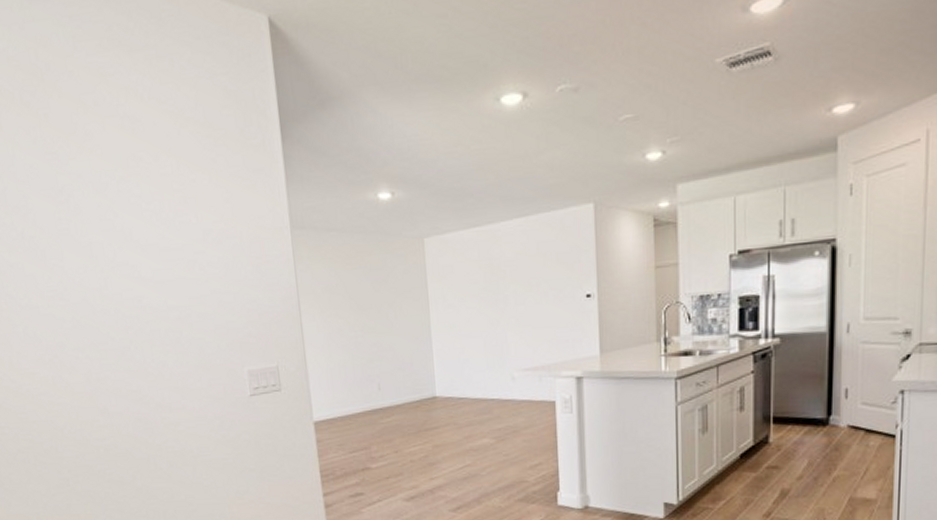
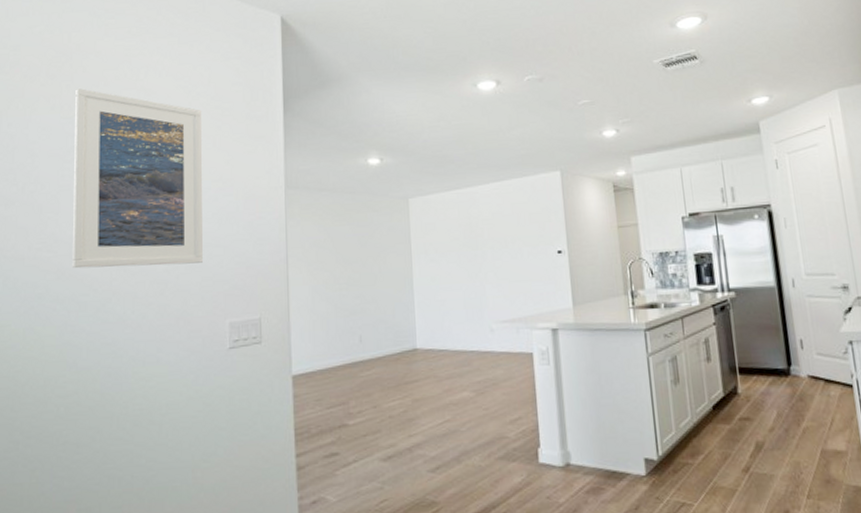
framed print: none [55,116,215,317] -> present [73,87,204,269]

